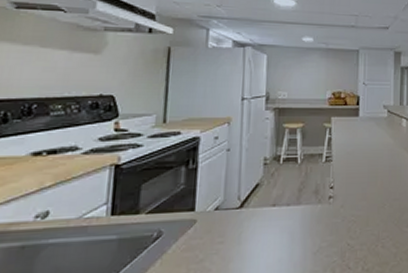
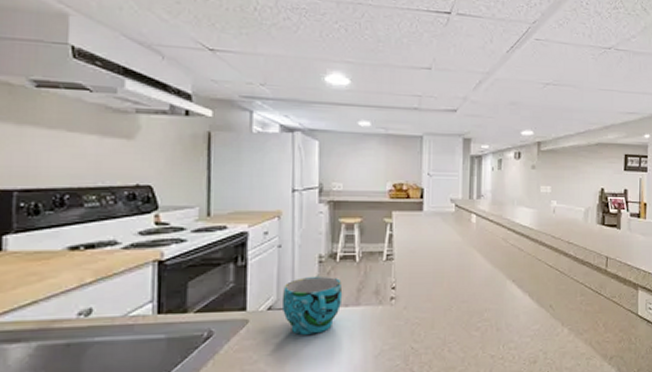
cup: none [228,177,285,234] -> present [281,275,343,335]

